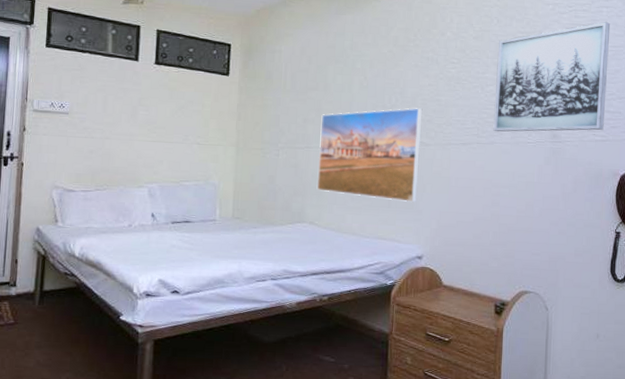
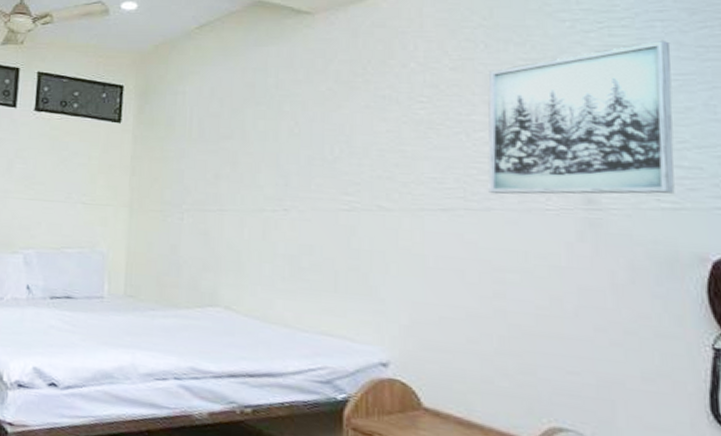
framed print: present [316,108,423,202] -> none [233,161,379,287]

